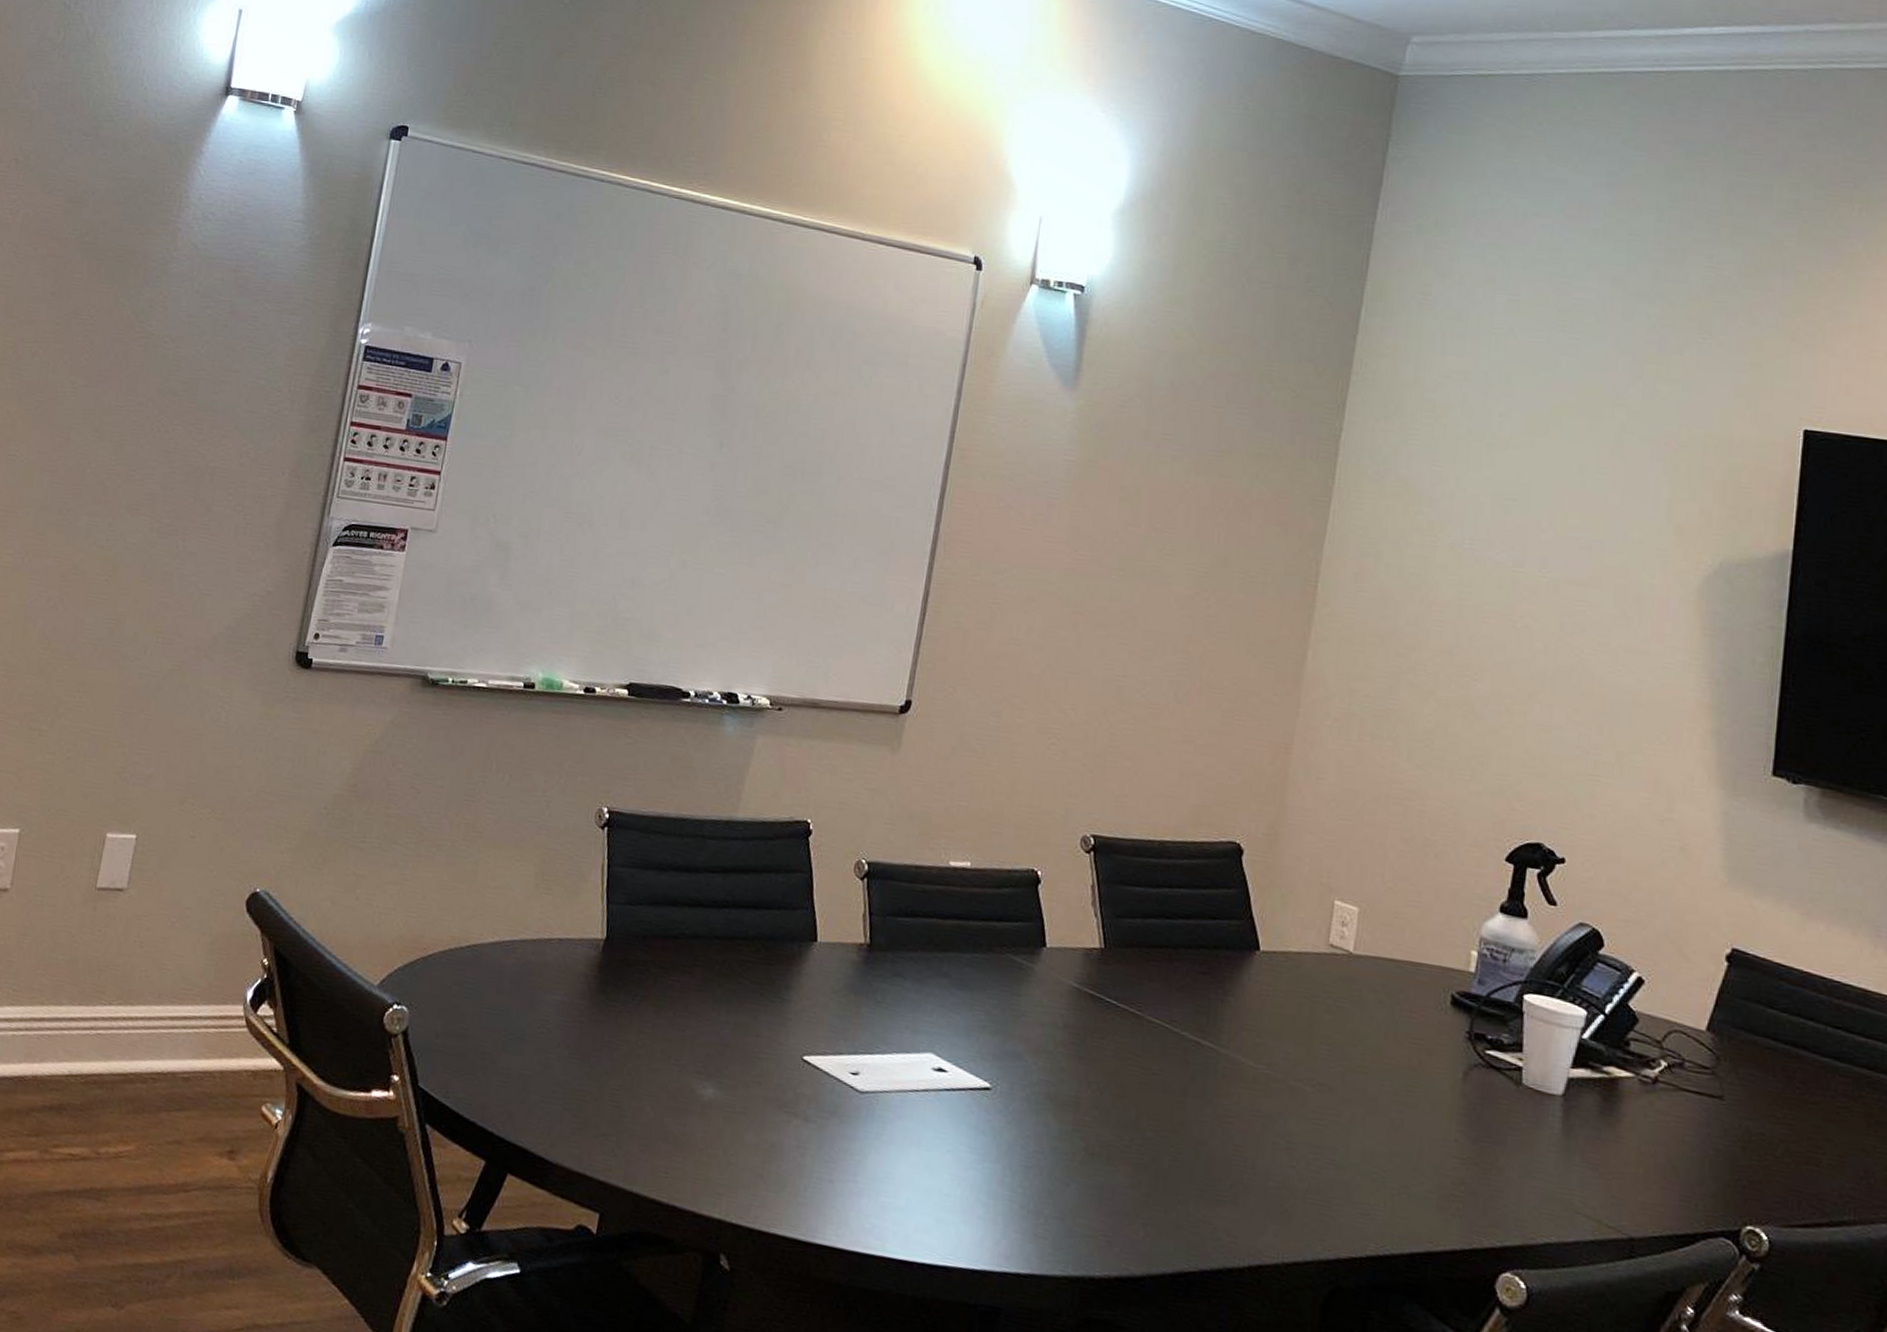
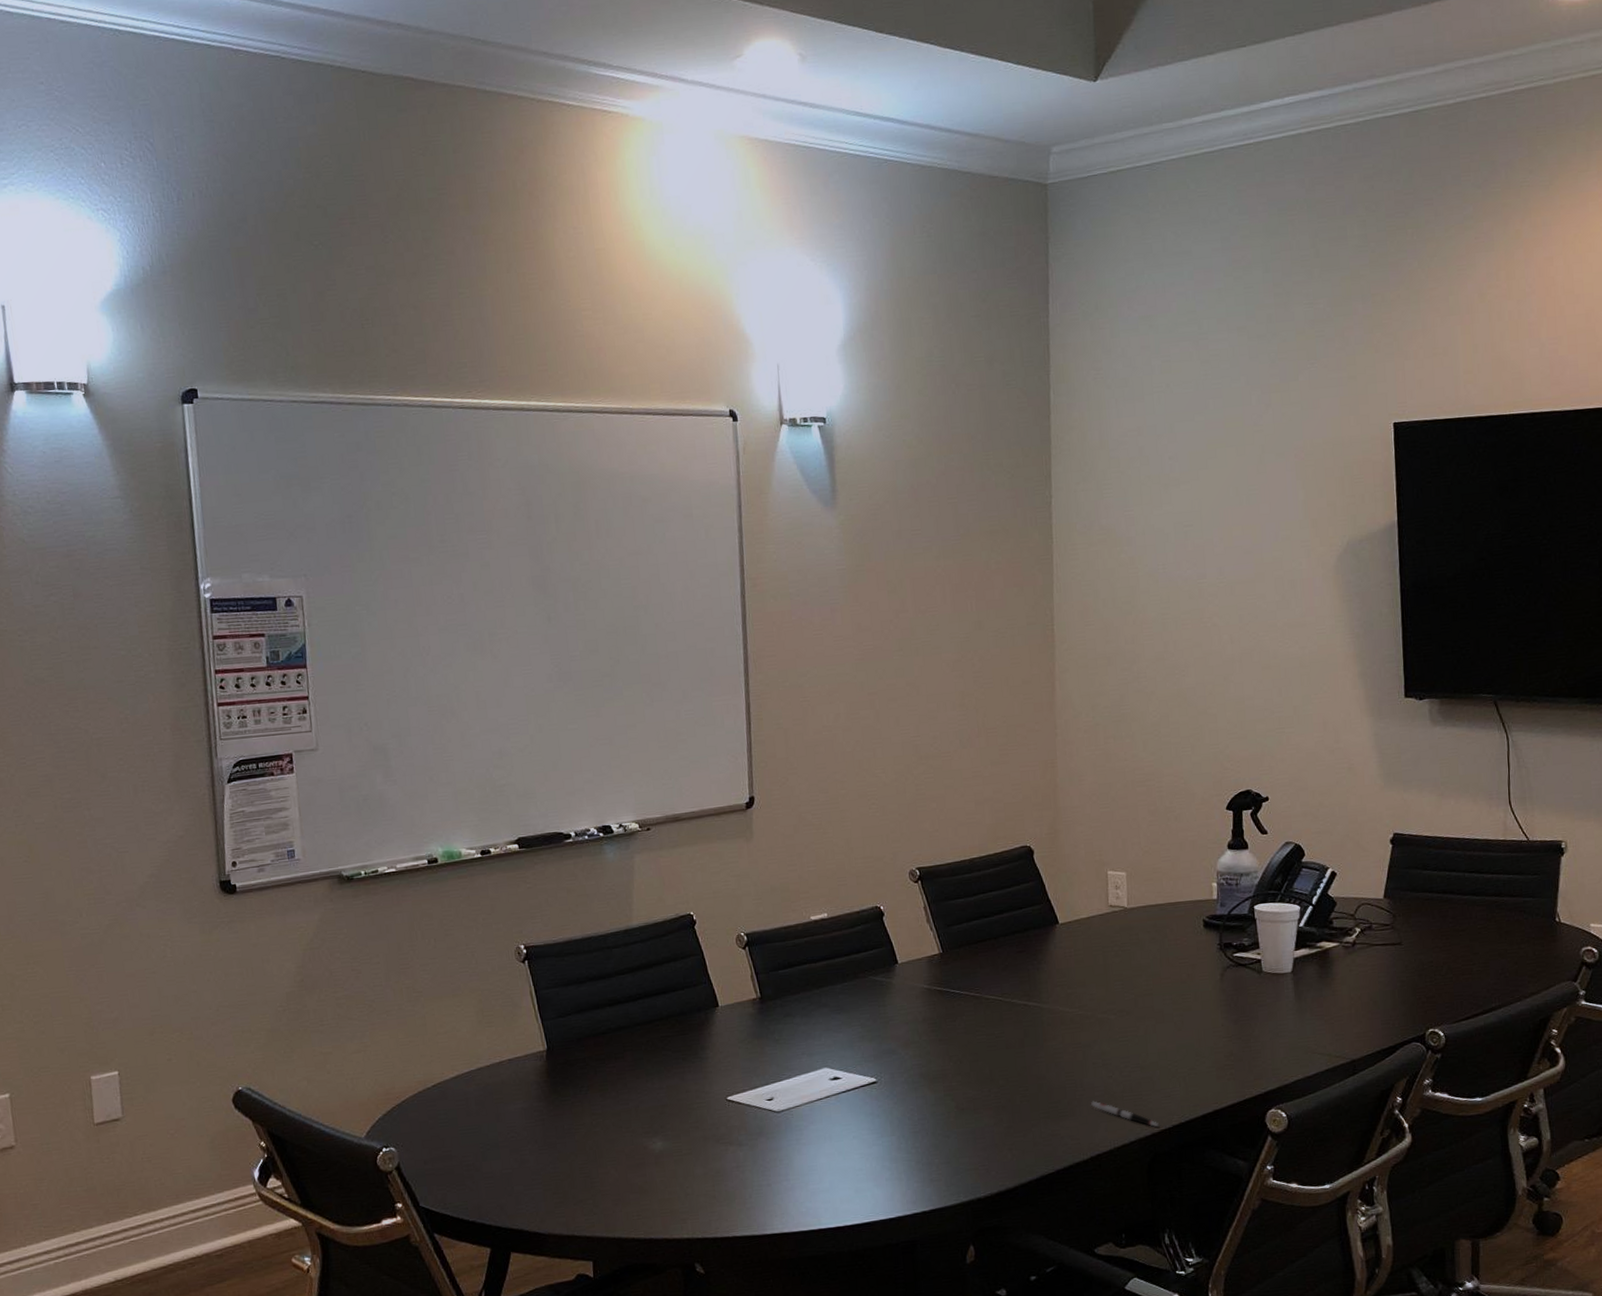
pen: none [1260,1192,1351,1253] -> present [1090,1101,1161,1128]

